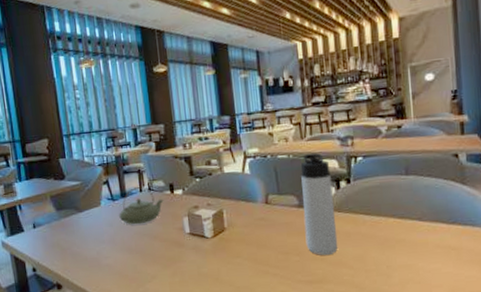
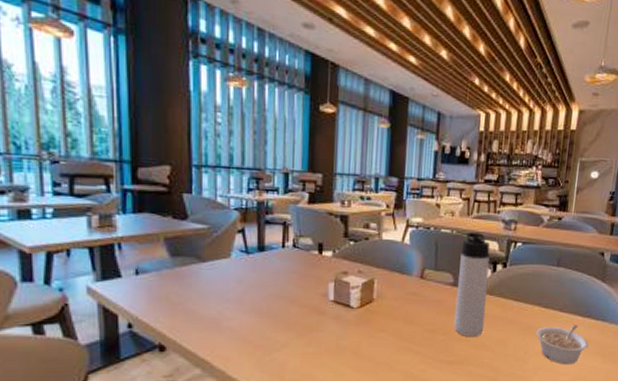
teapot: present [119,187,163,225] -> none [252,242,309,285]
legume: none [395,233,460,277] -> present [536,325,589,365]

